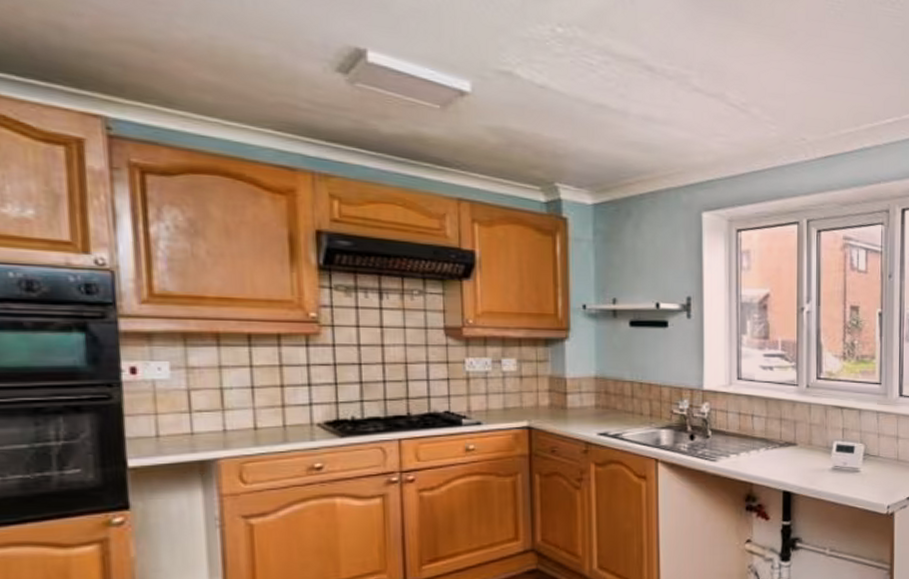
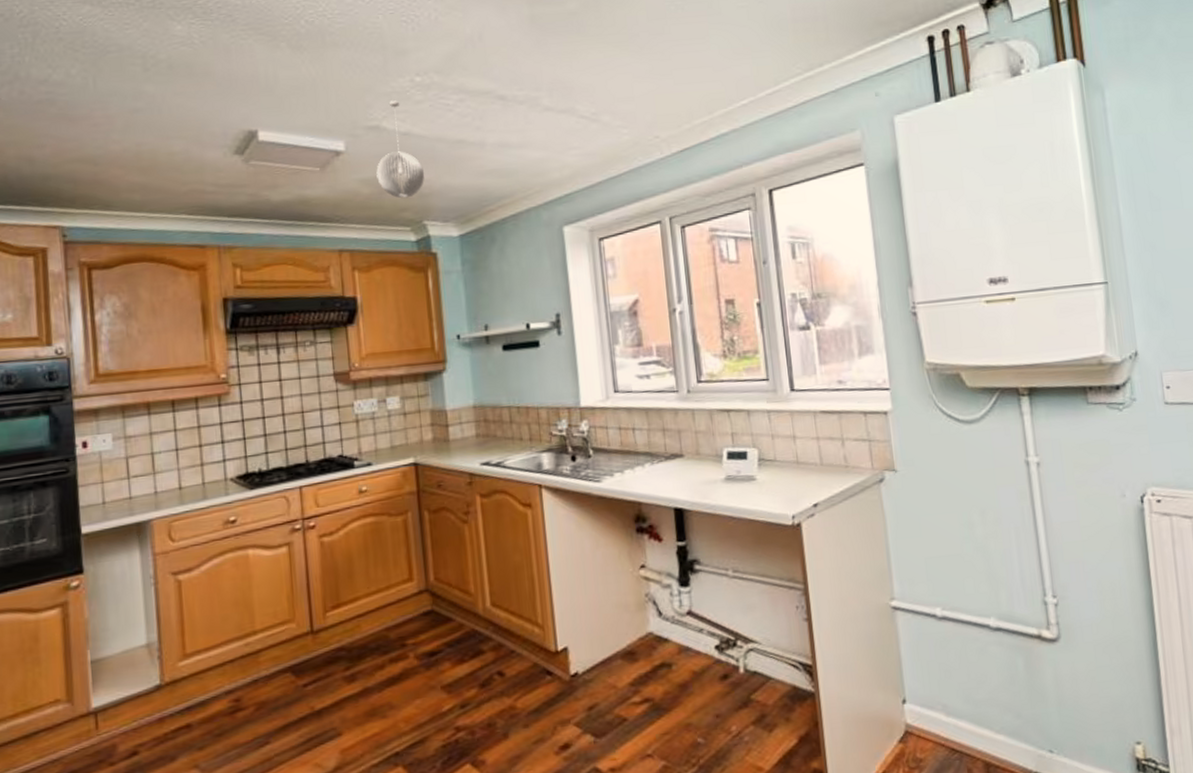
pendant light: none [506,47,560,156] -> present [376,100,425,199]

